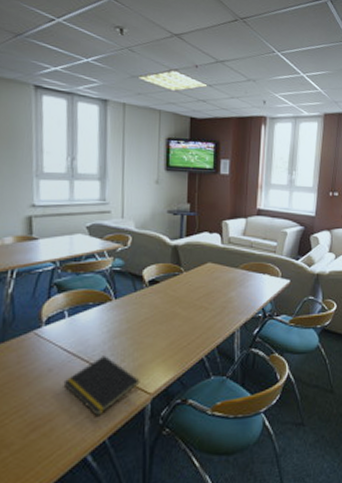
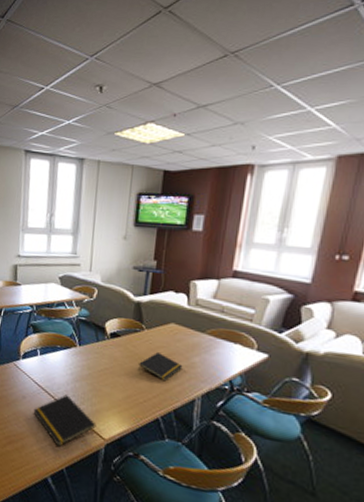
notepad: none [180,293,221,320] -> present [138,352,183,381]

